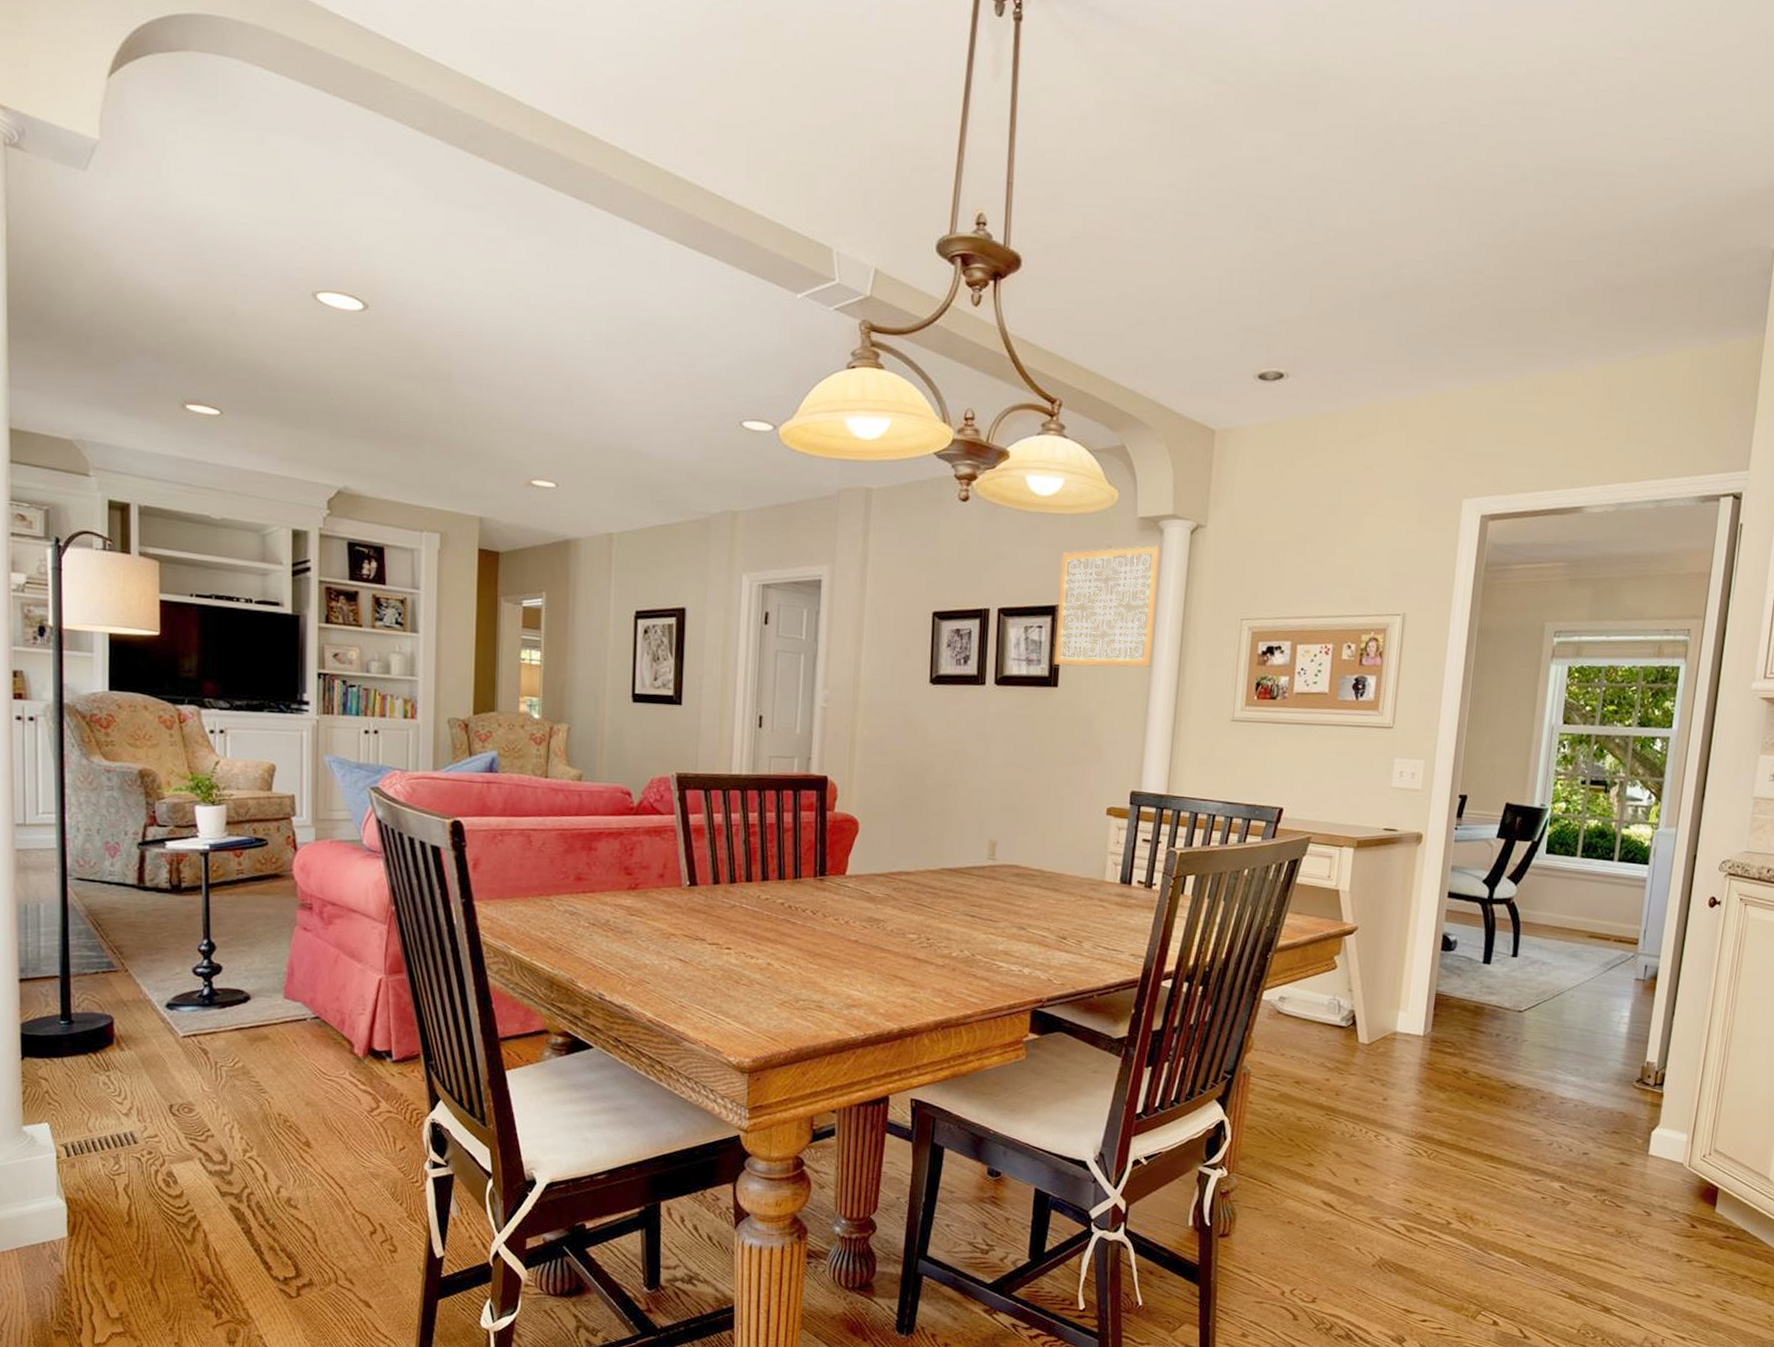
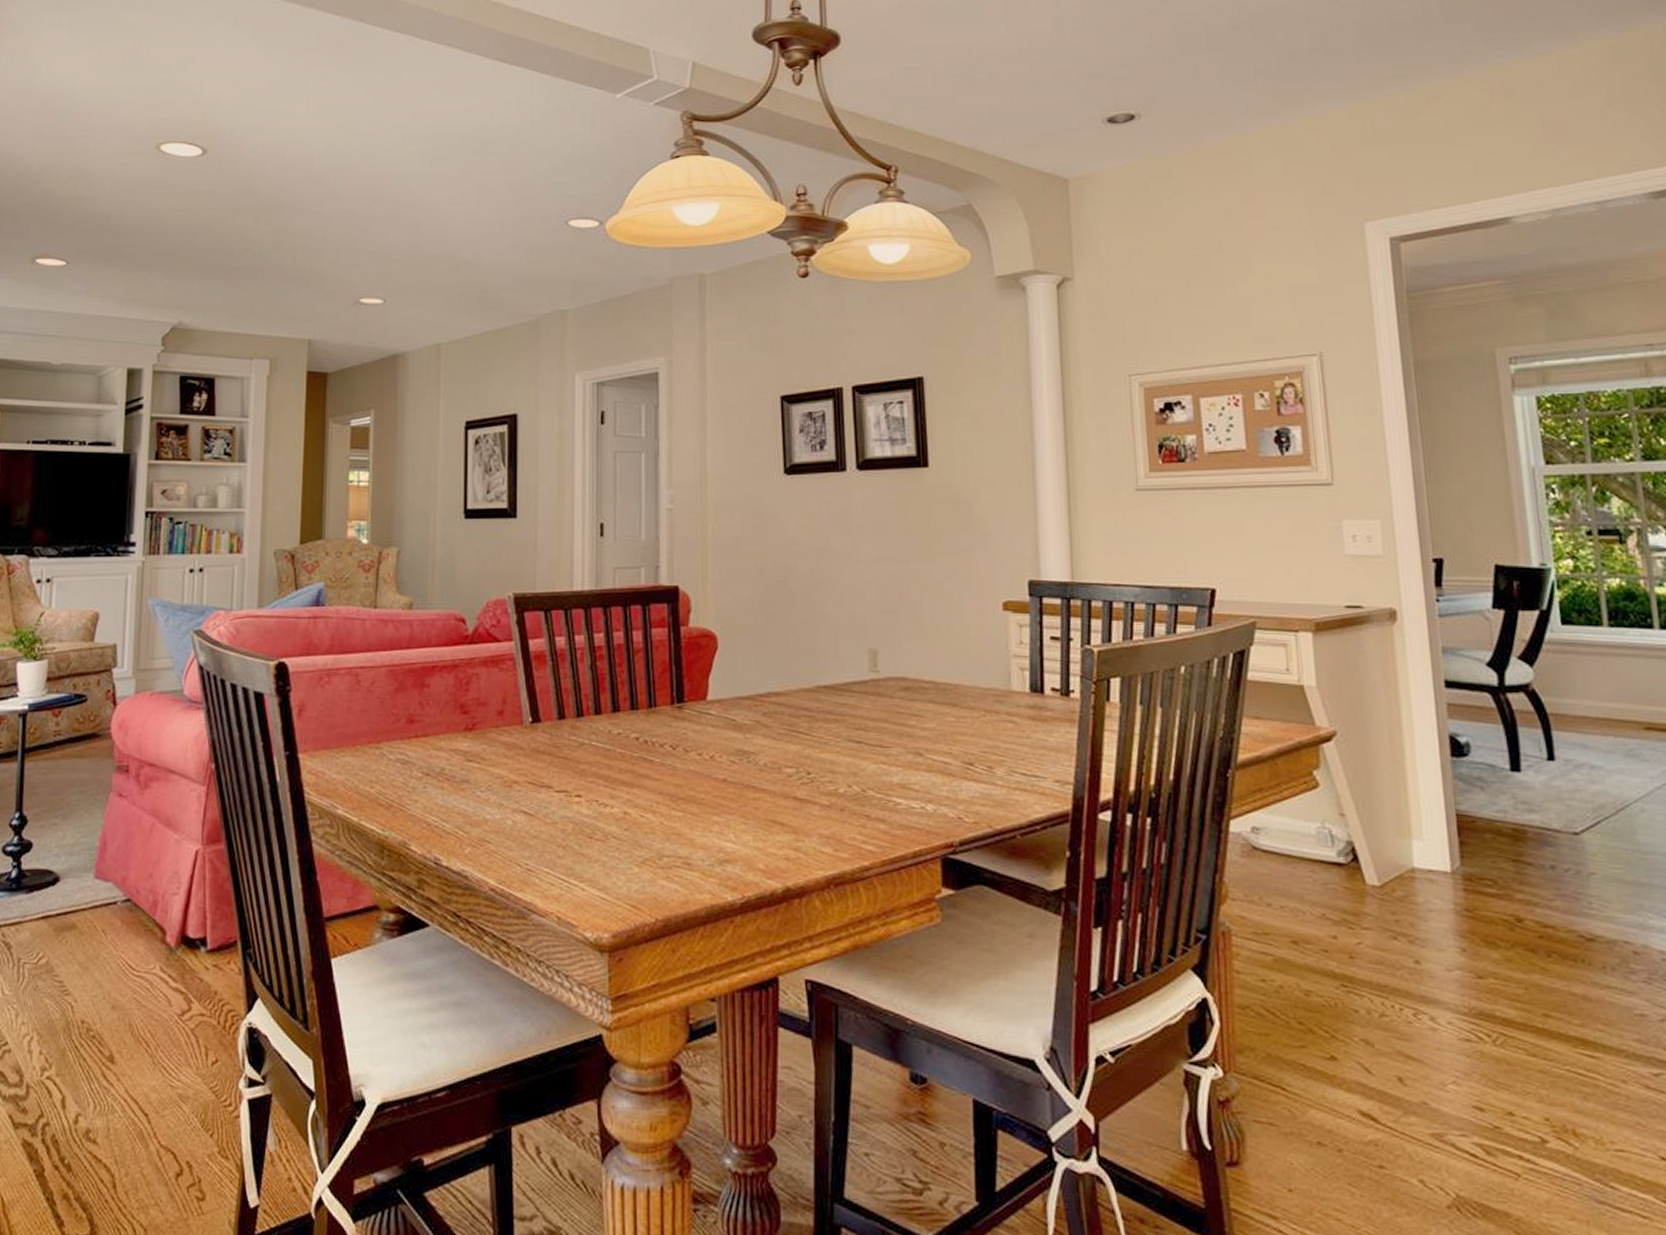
wall art: present [1053,545,1160,668] -> none [915,304,1033,444]

